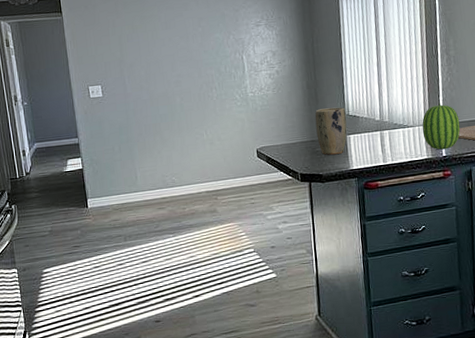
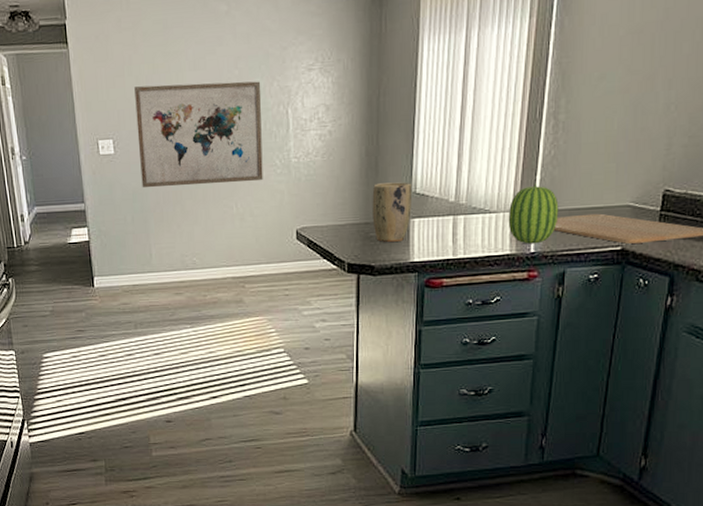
wall art: none [118,35,227,122] -> present [134,81,263,187]

